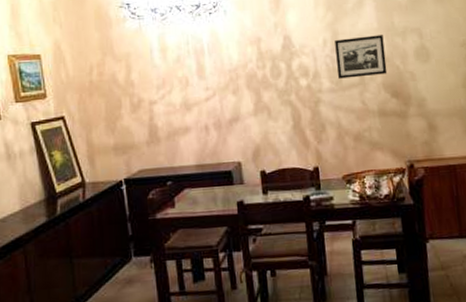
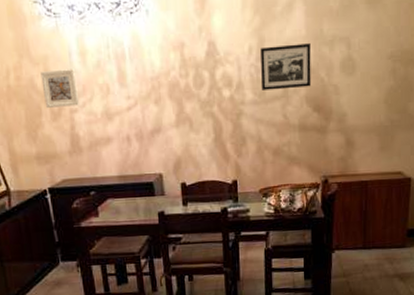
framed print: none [122,64,160,102] -> present [40,69,80,109]

